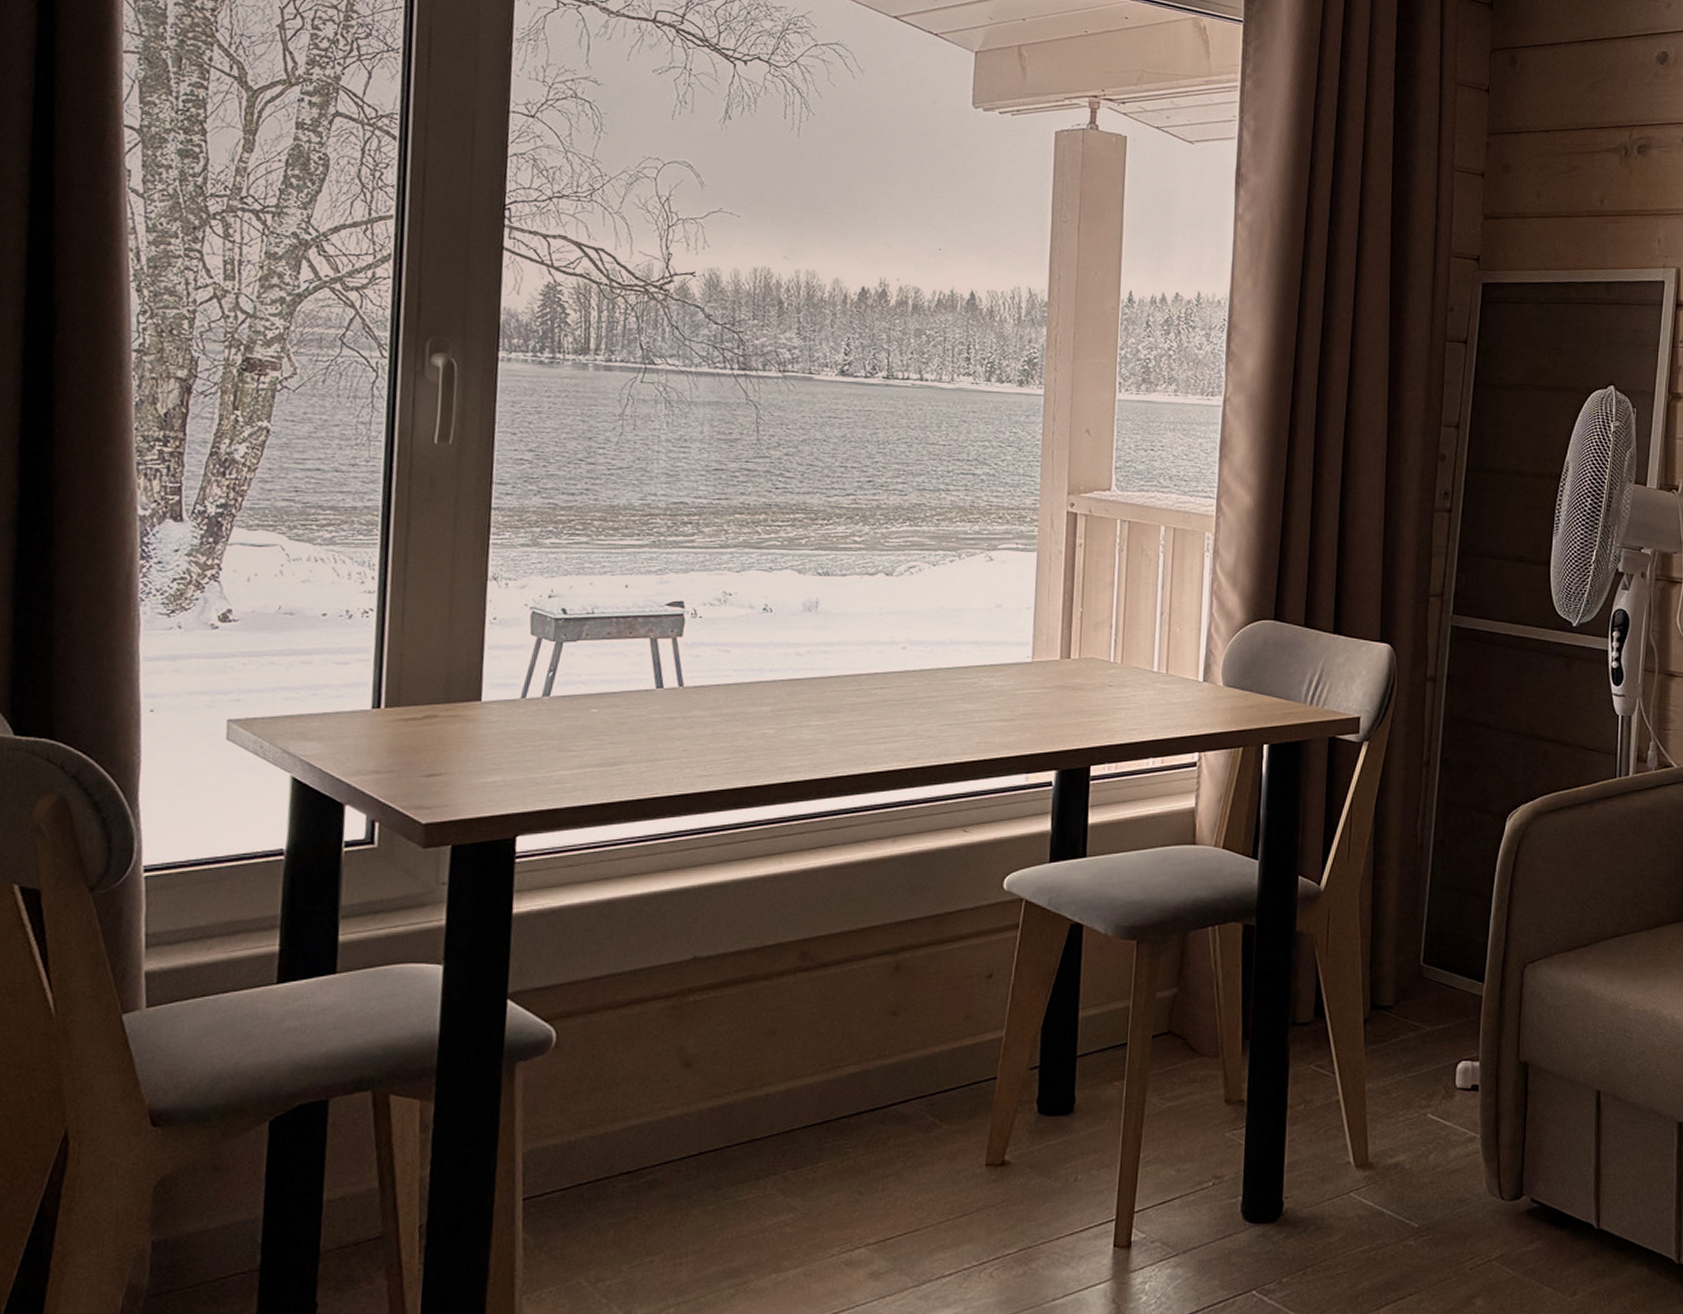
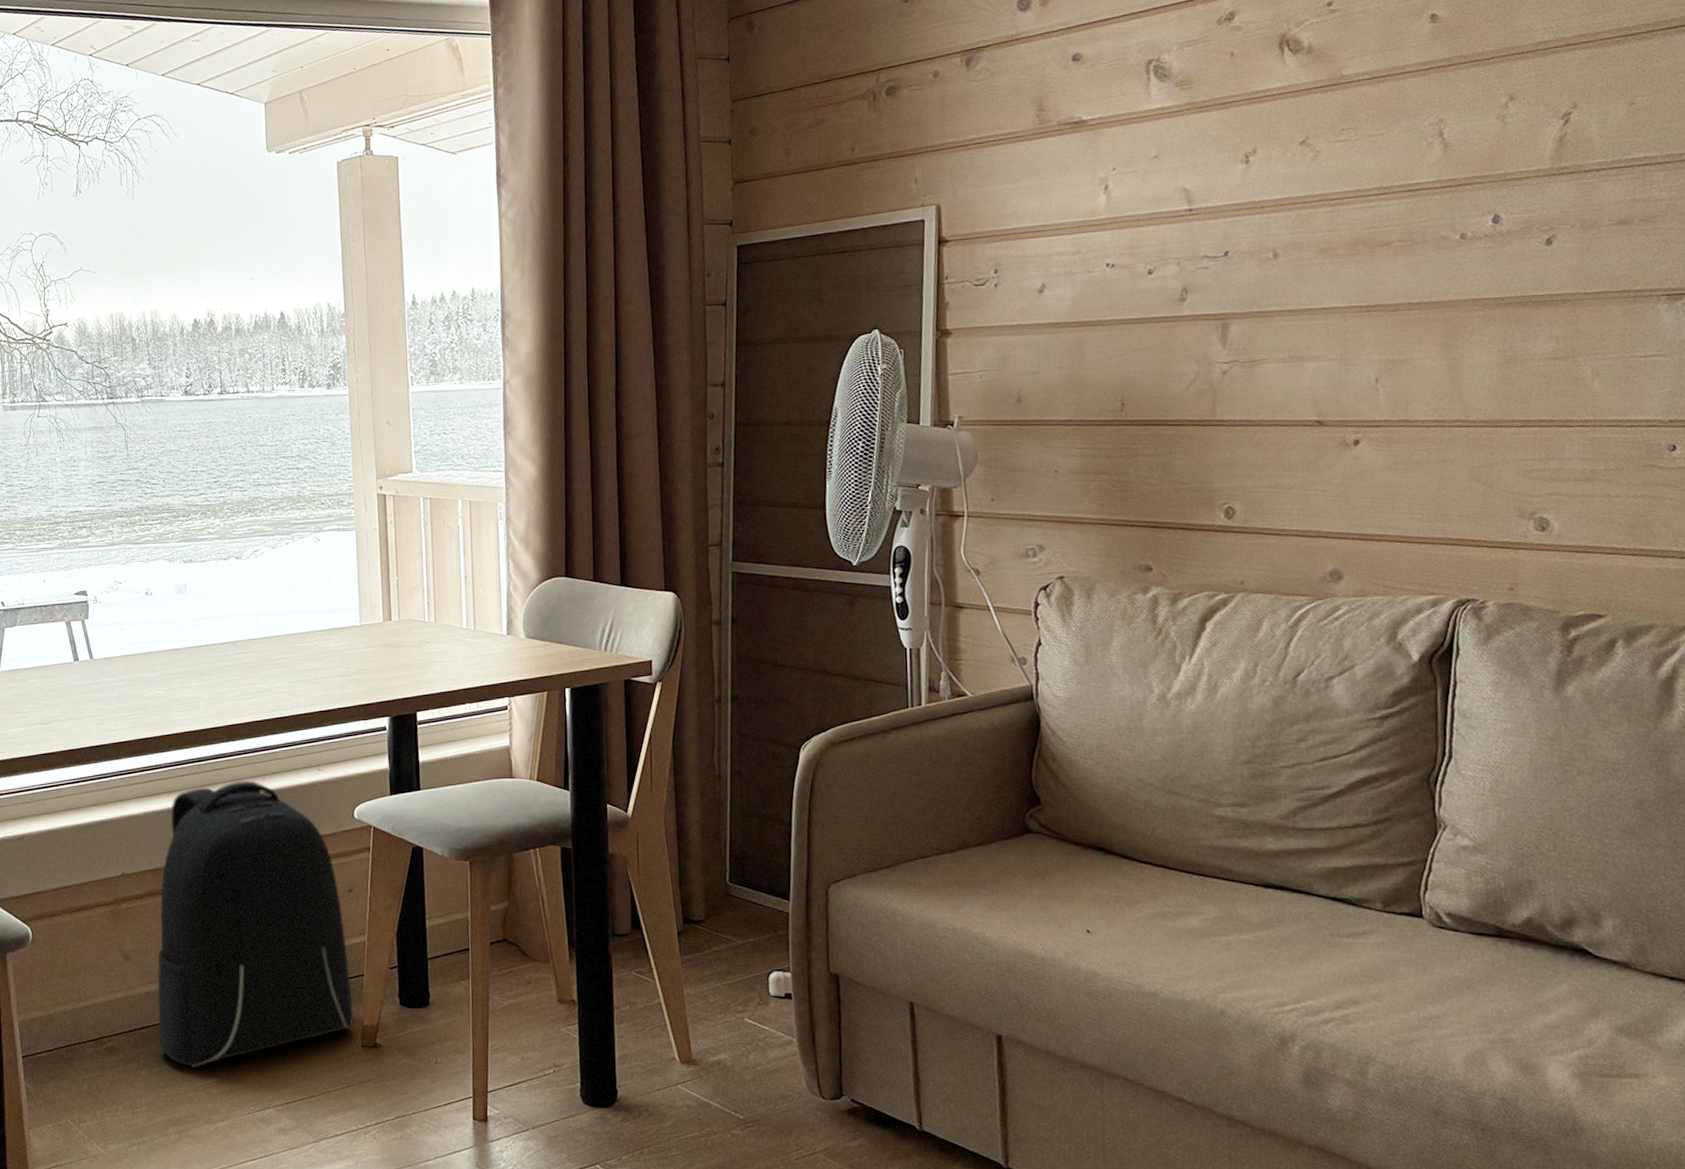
backpack: none [718,842,980,1201] -> present [157,780,354,1067]

